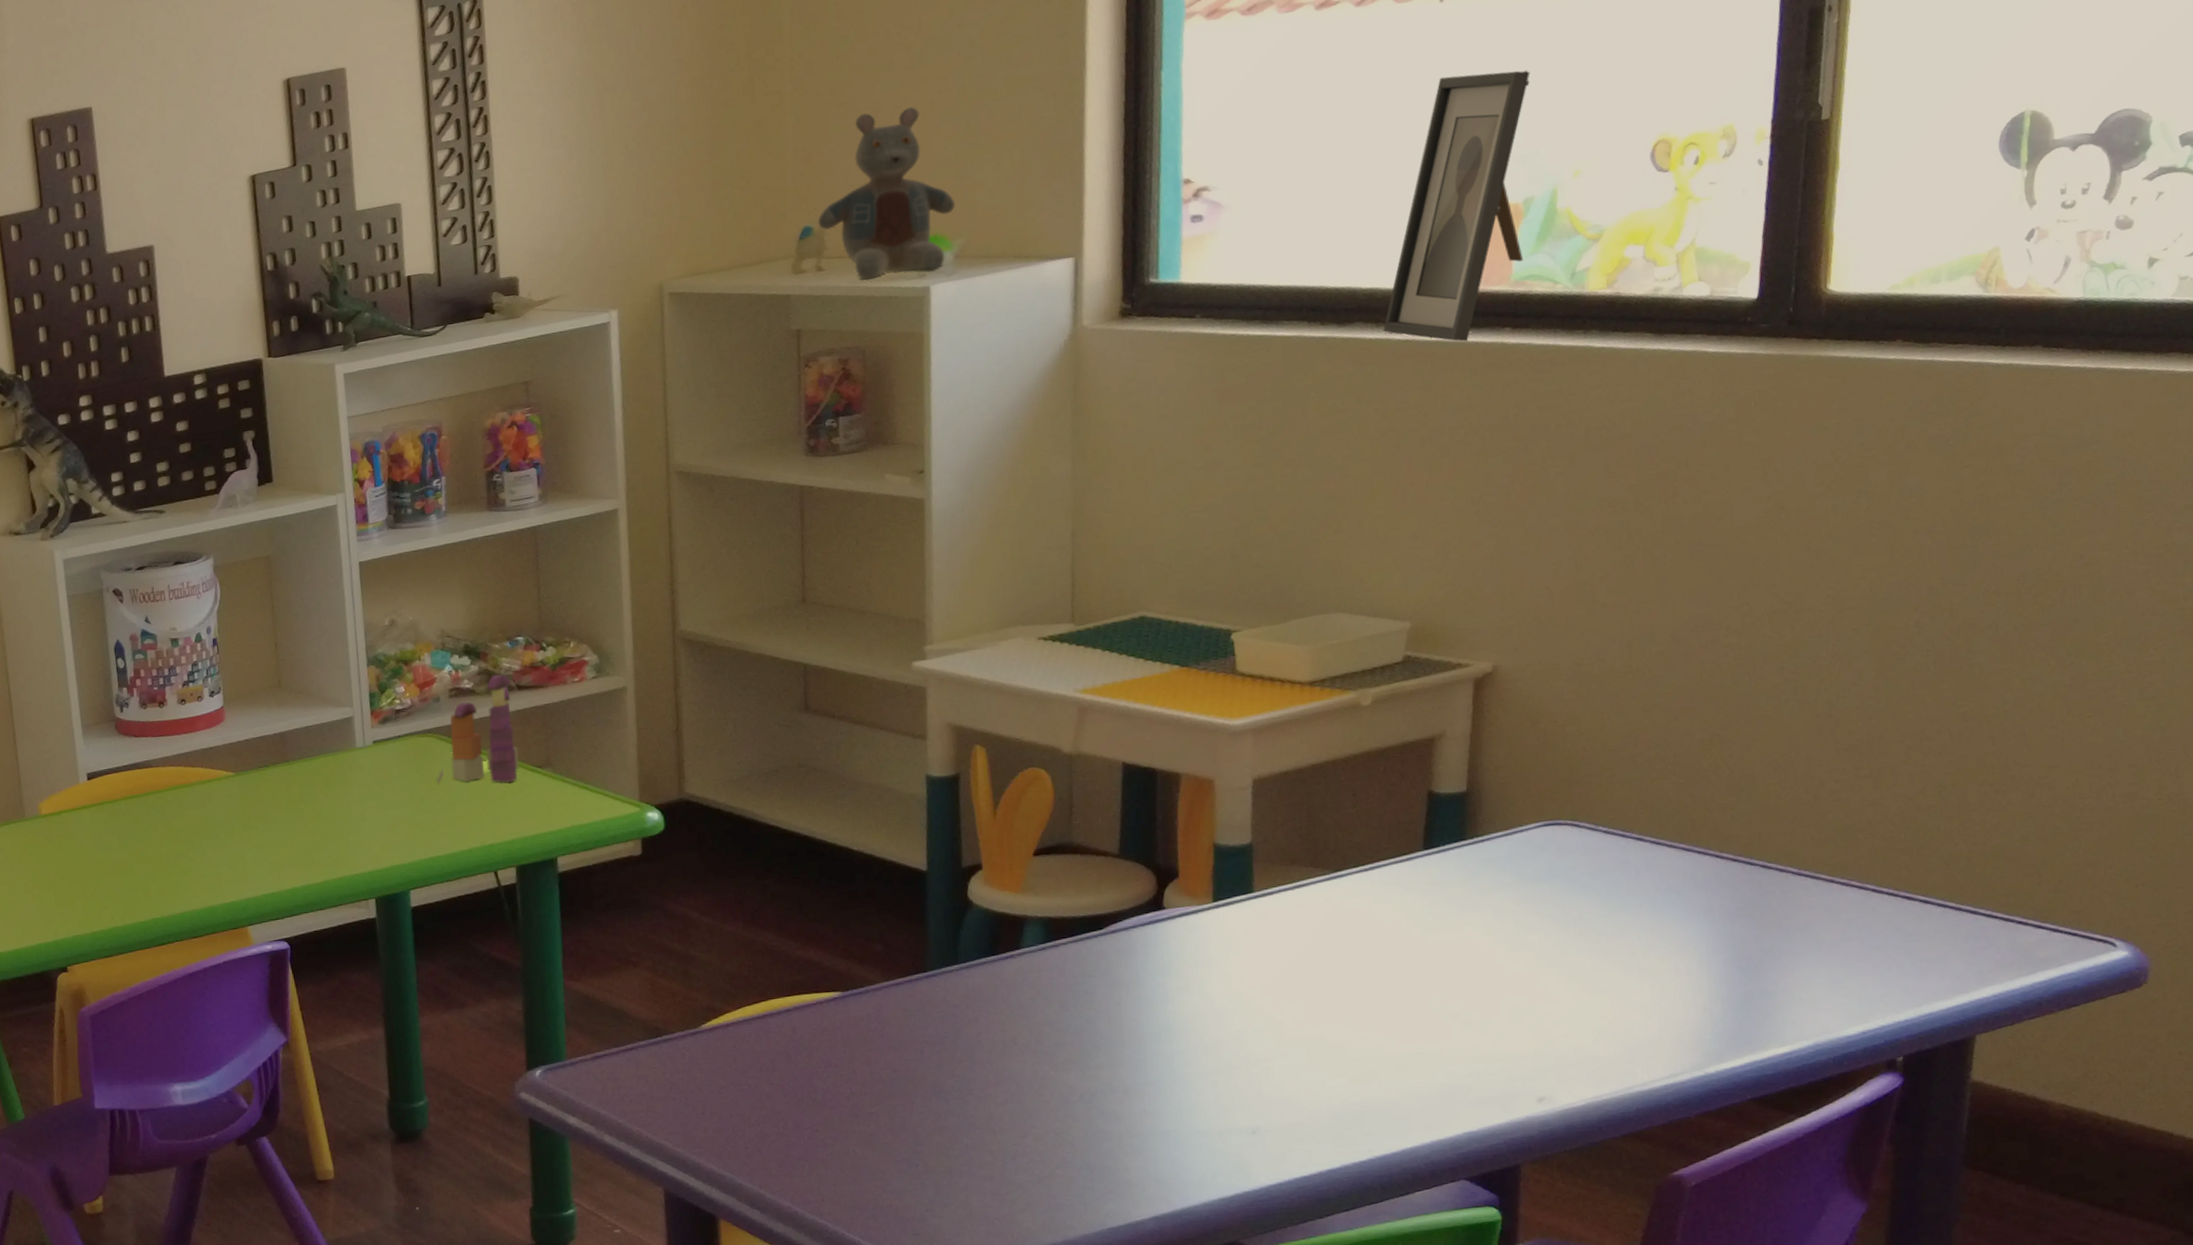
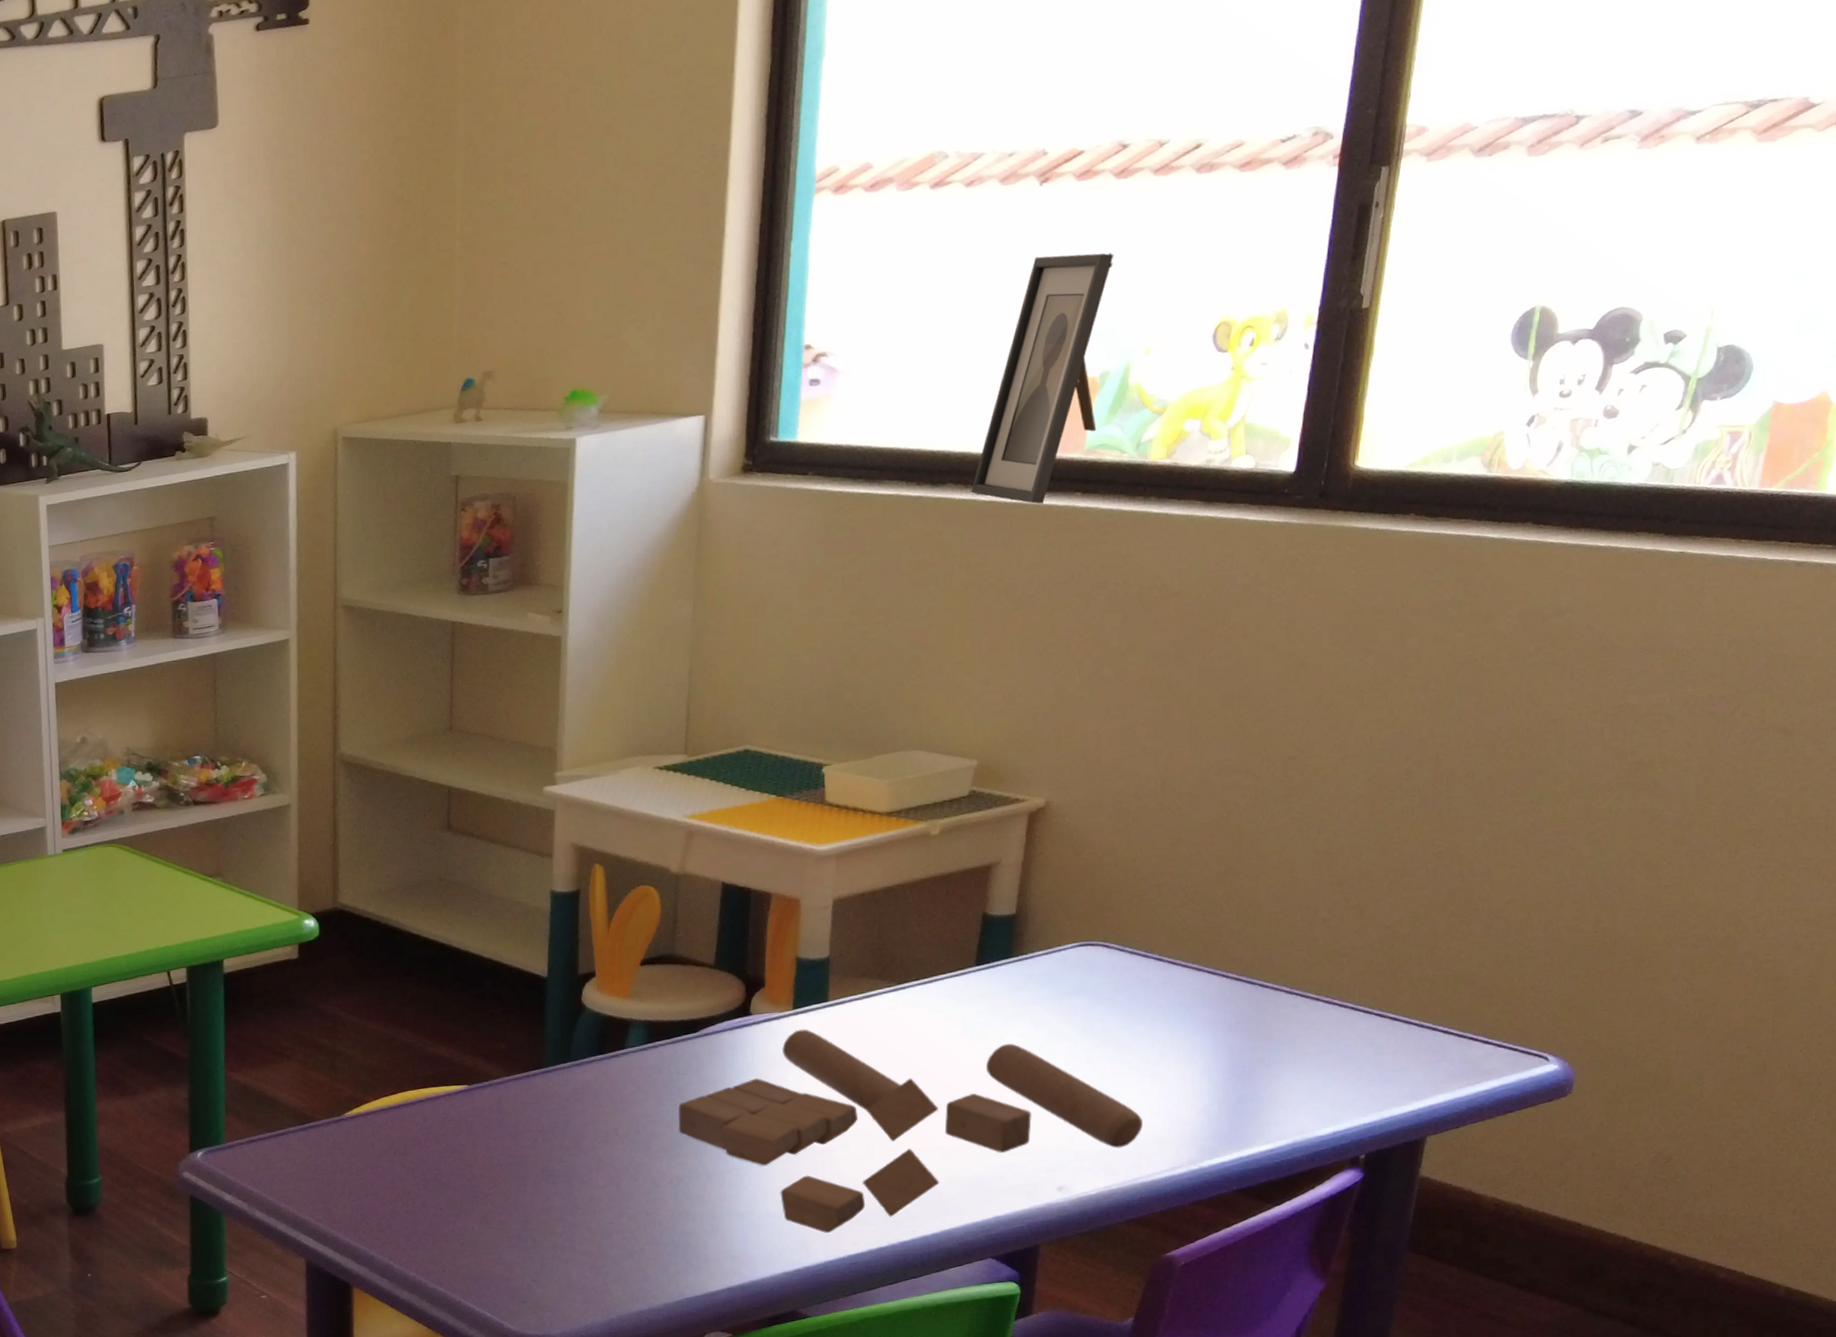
toy blocks: present [437,674,520,785] -> none [119,790,194,891]
stuffed animal: present [817,107,955,281] -> none [478,268,602,431]
toy blocks: none [1086,923,1634,1154] -> present [678,1029,1144,1234]

